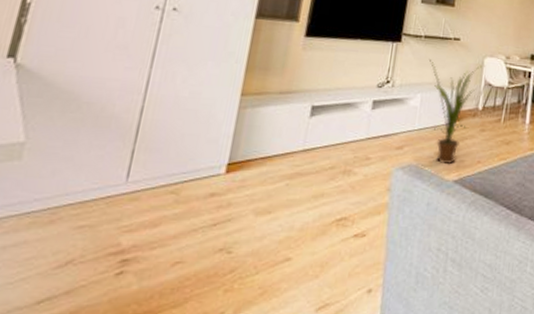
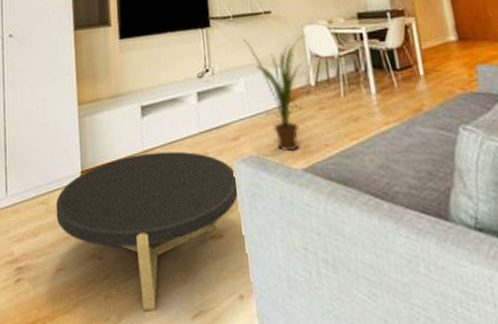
coffee table: none [185,152,393,303] -> present [56,151,239,310]

